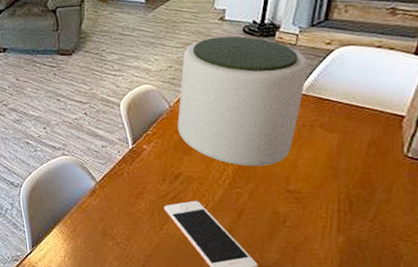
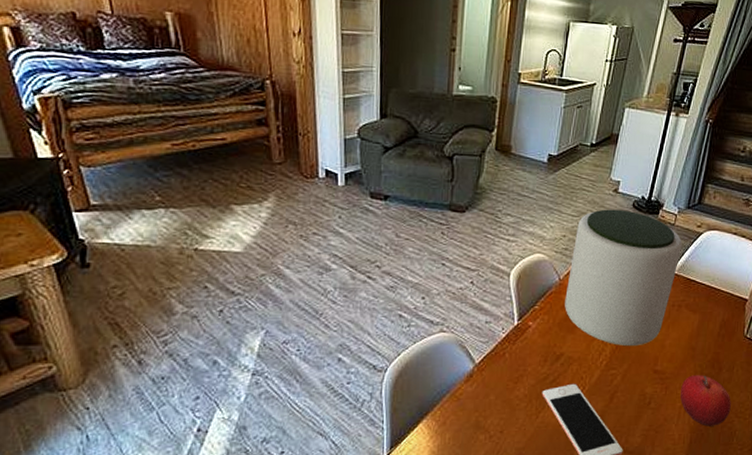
fruit: none [322,195,393,248] -> present [680,375,731,427]

